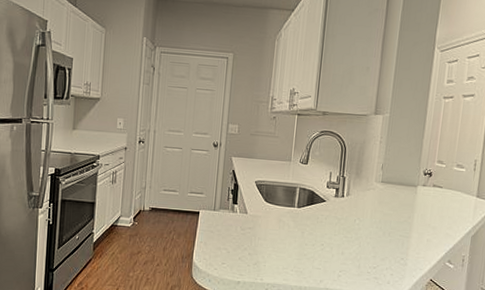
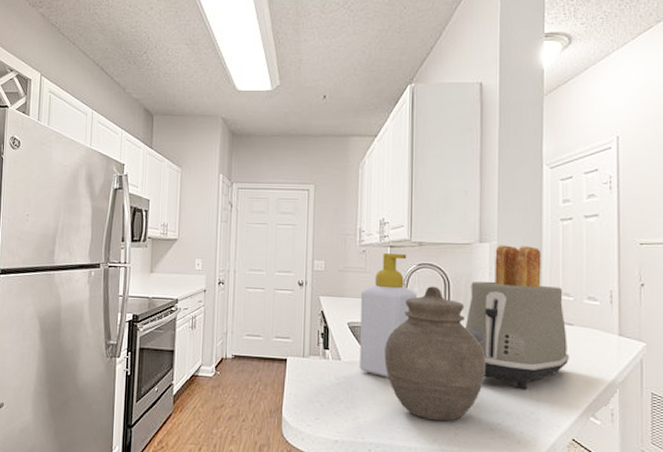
soap bottle: none [263,119,318,229] -> present [360,252,417,378]
jar: none [285,151,370,266] -> present [384,286,487,422]
toaster: none [355,117,438,241] -> present [464,245,570,391]

